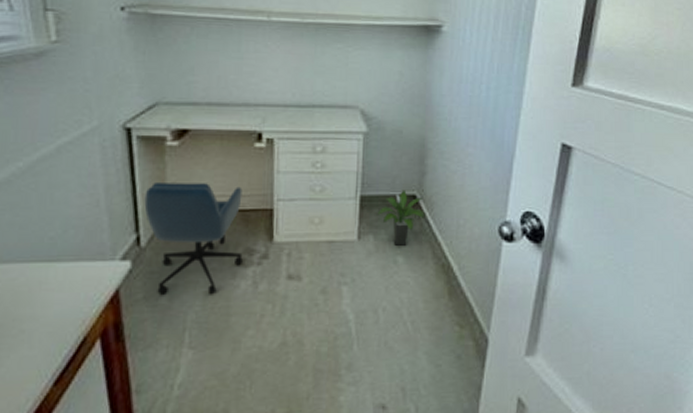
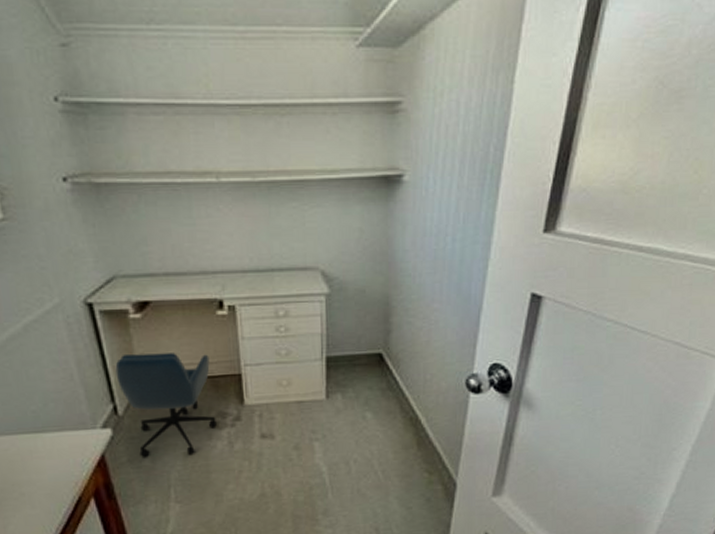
potted plant: present [377,189,426,246] -> none [343,348,392,403]

